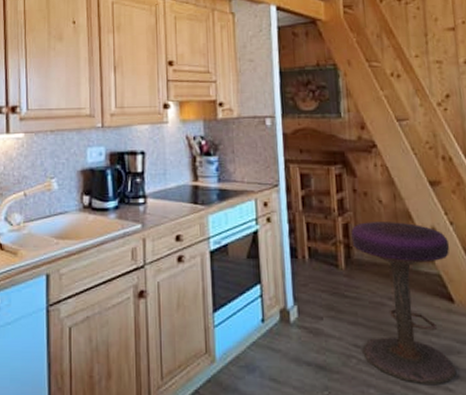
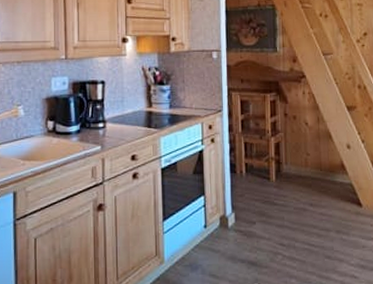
stool: present [351,222,457,384] -> none [281,141,361,273]

